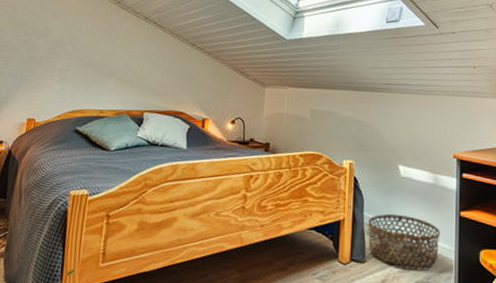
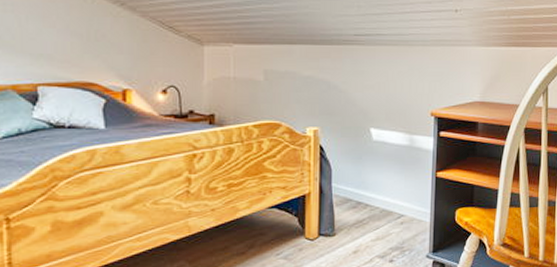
basket: present [368,214,440,269] -> none [337,182,416,236]

